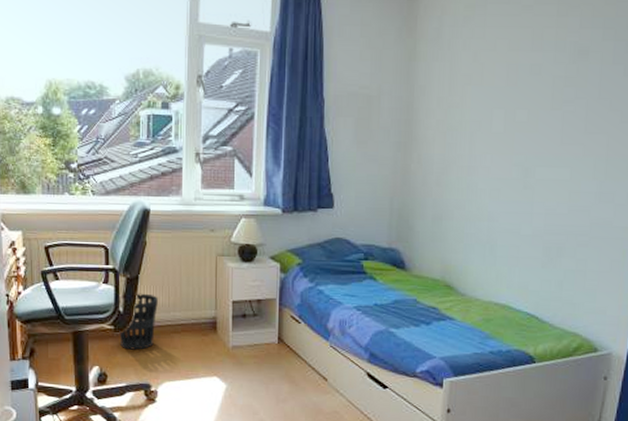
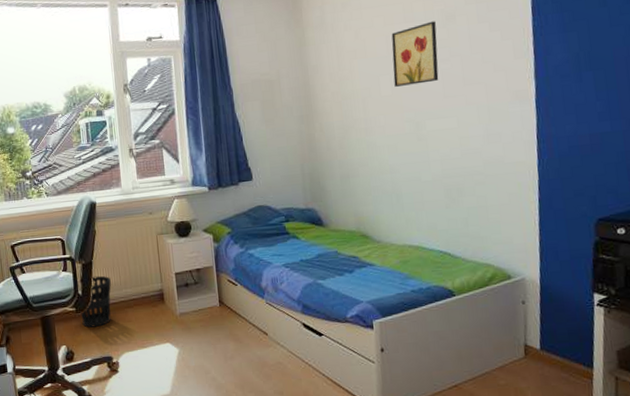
wall art: none [508,54,566,125] -> present [391,21,439,87]

